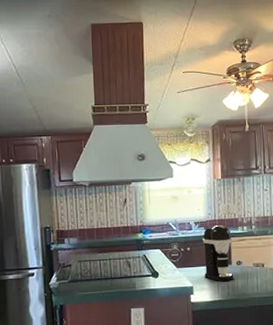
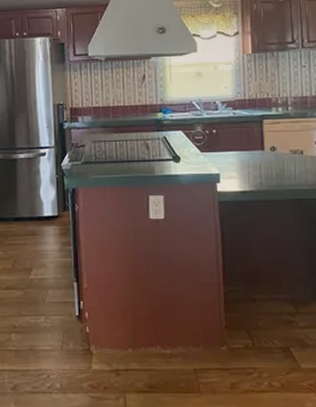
coffee maker: present [202,224,234,281] -> none [230,104,268,169]

